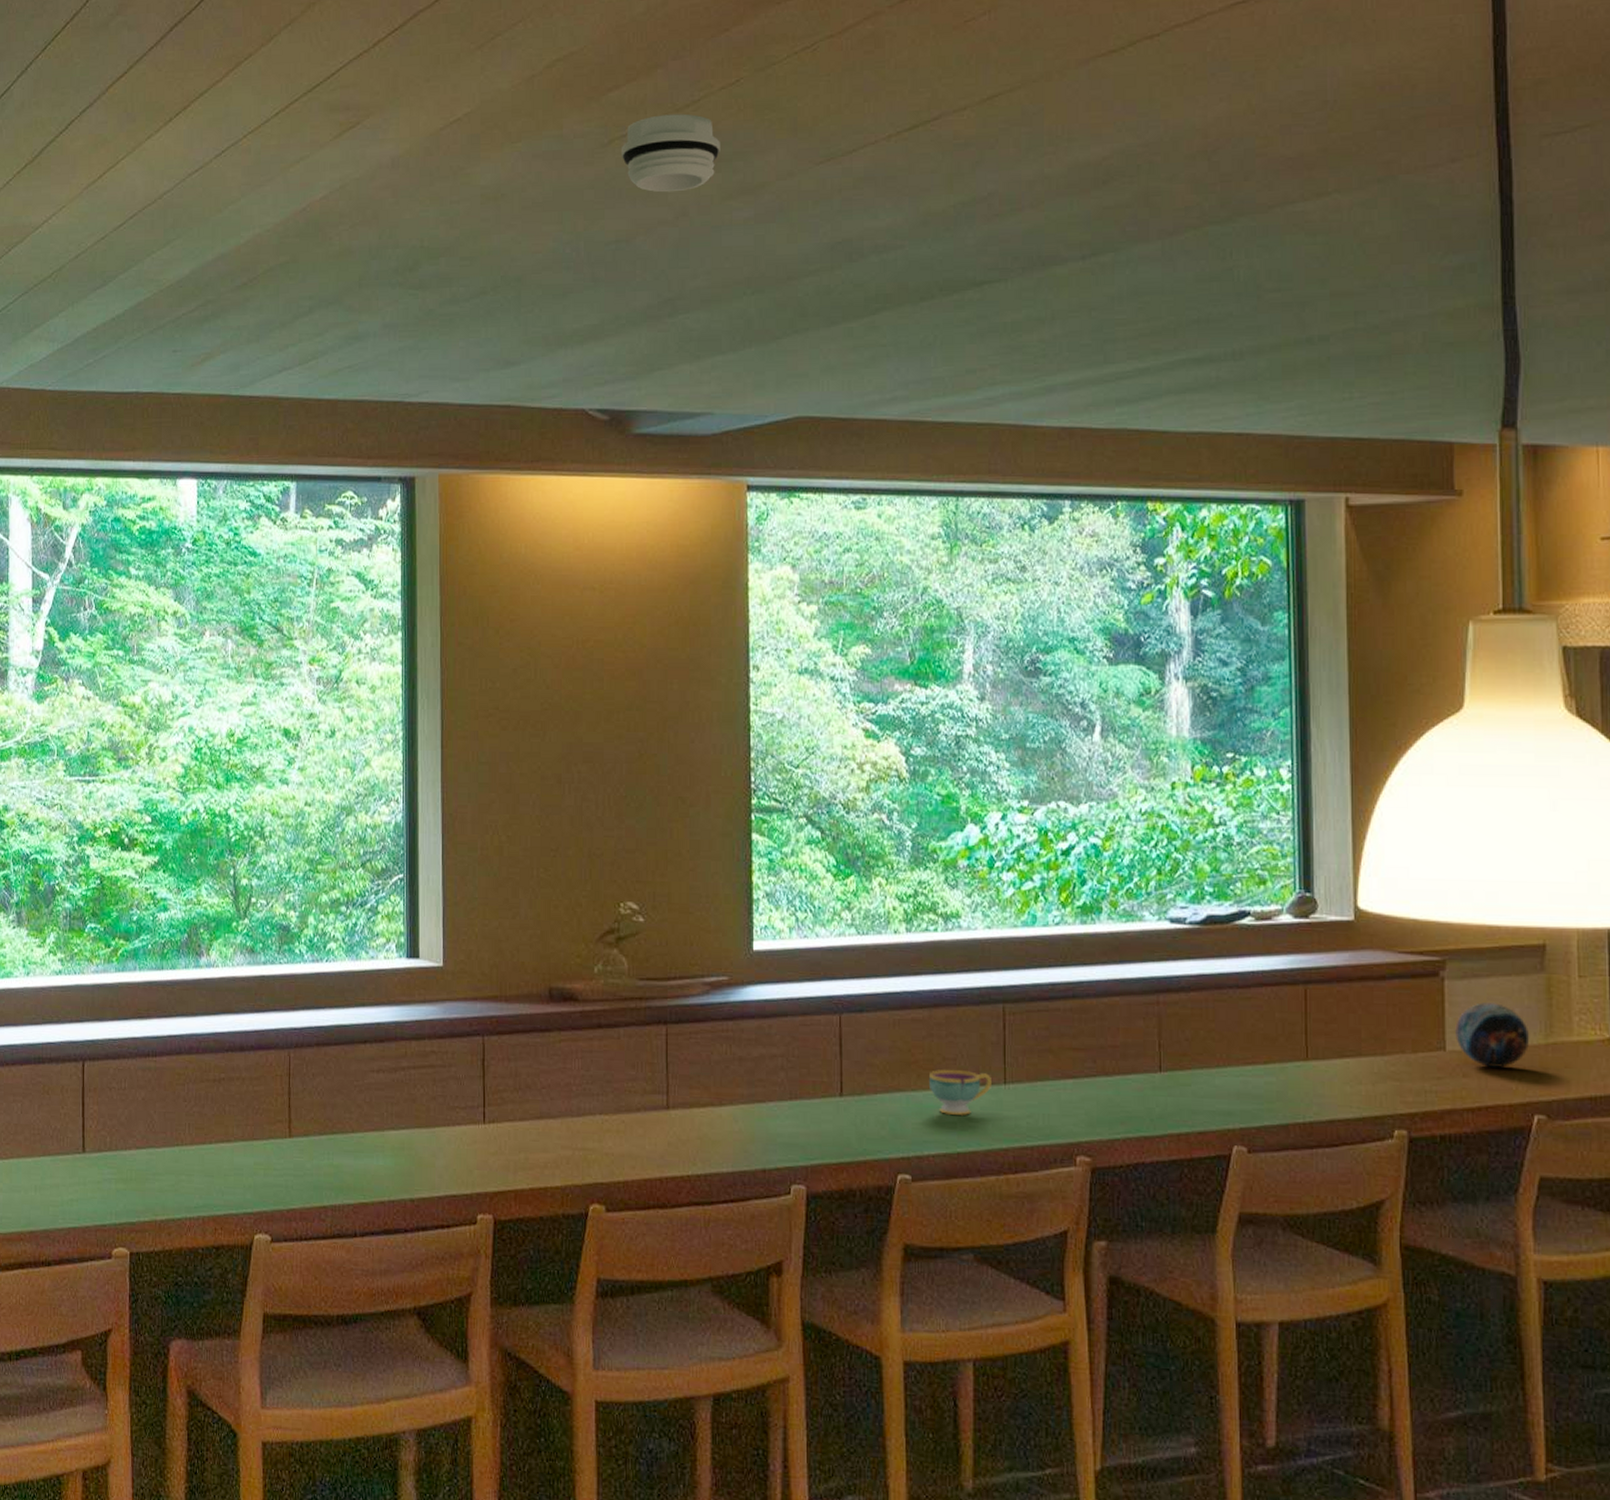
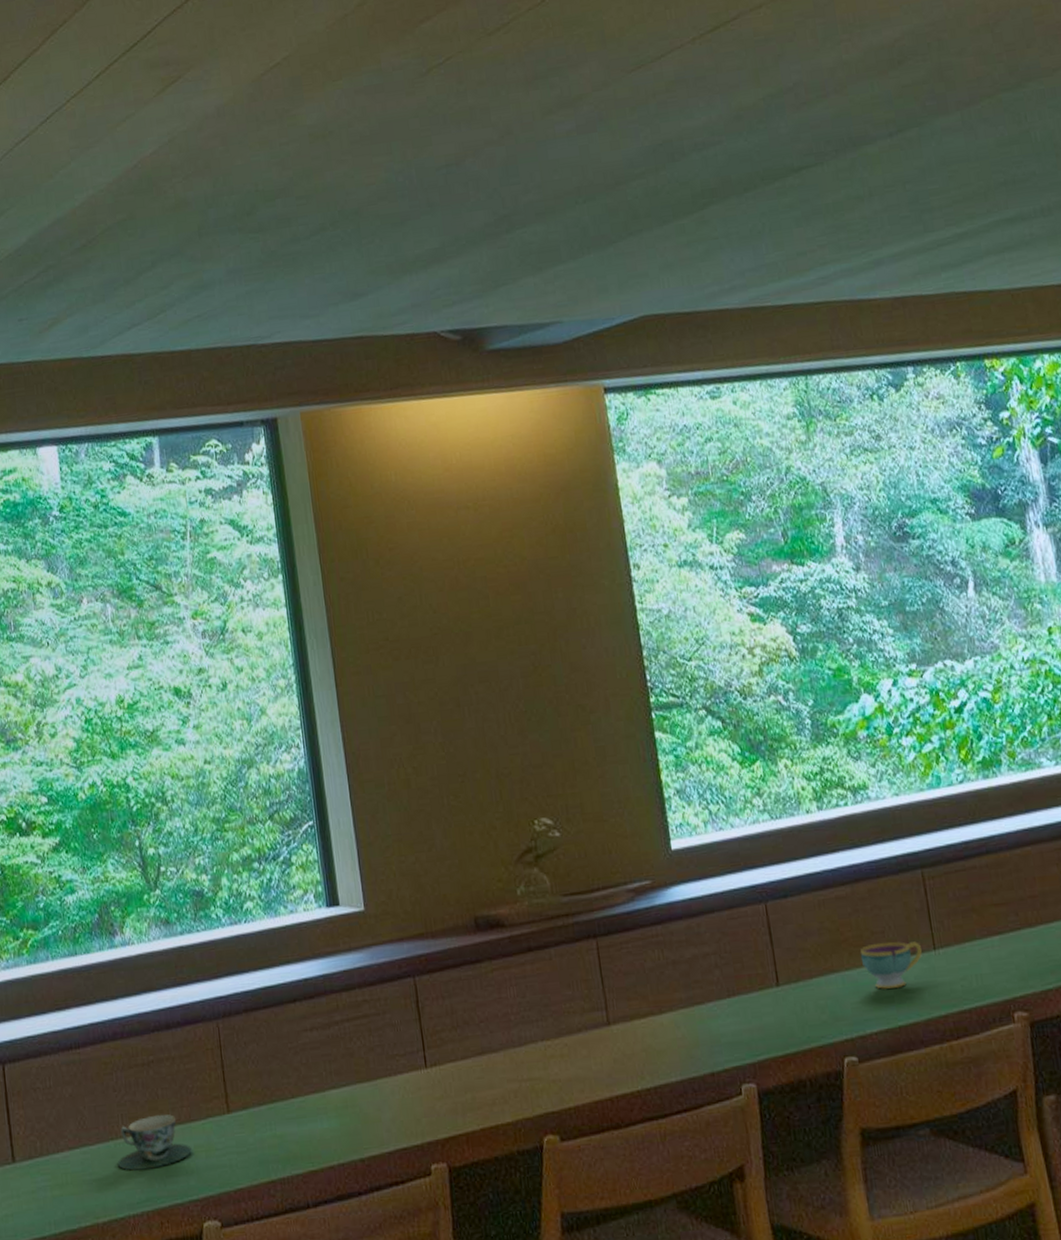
teacup: none [180,1129,251,1178] -> present [117,1114,192,1171]
smoke detector: present [621,113,720,193] -> none [439,37,535,115]

